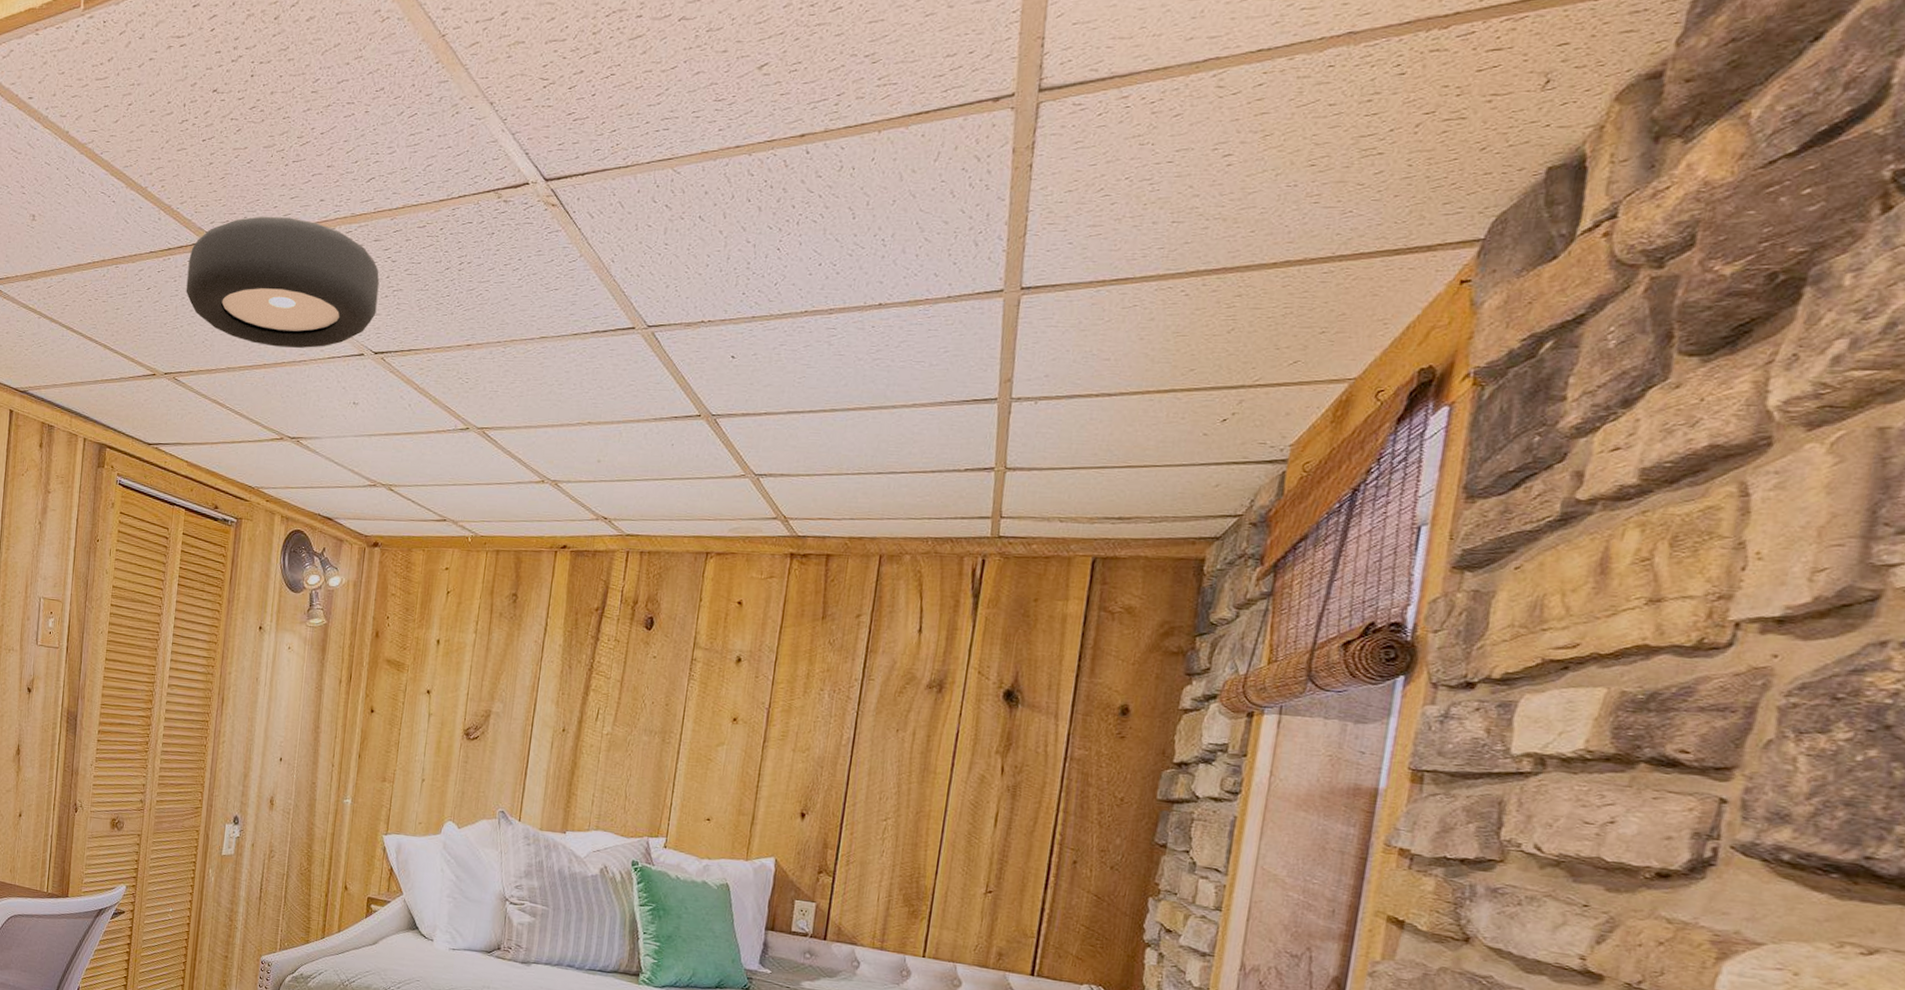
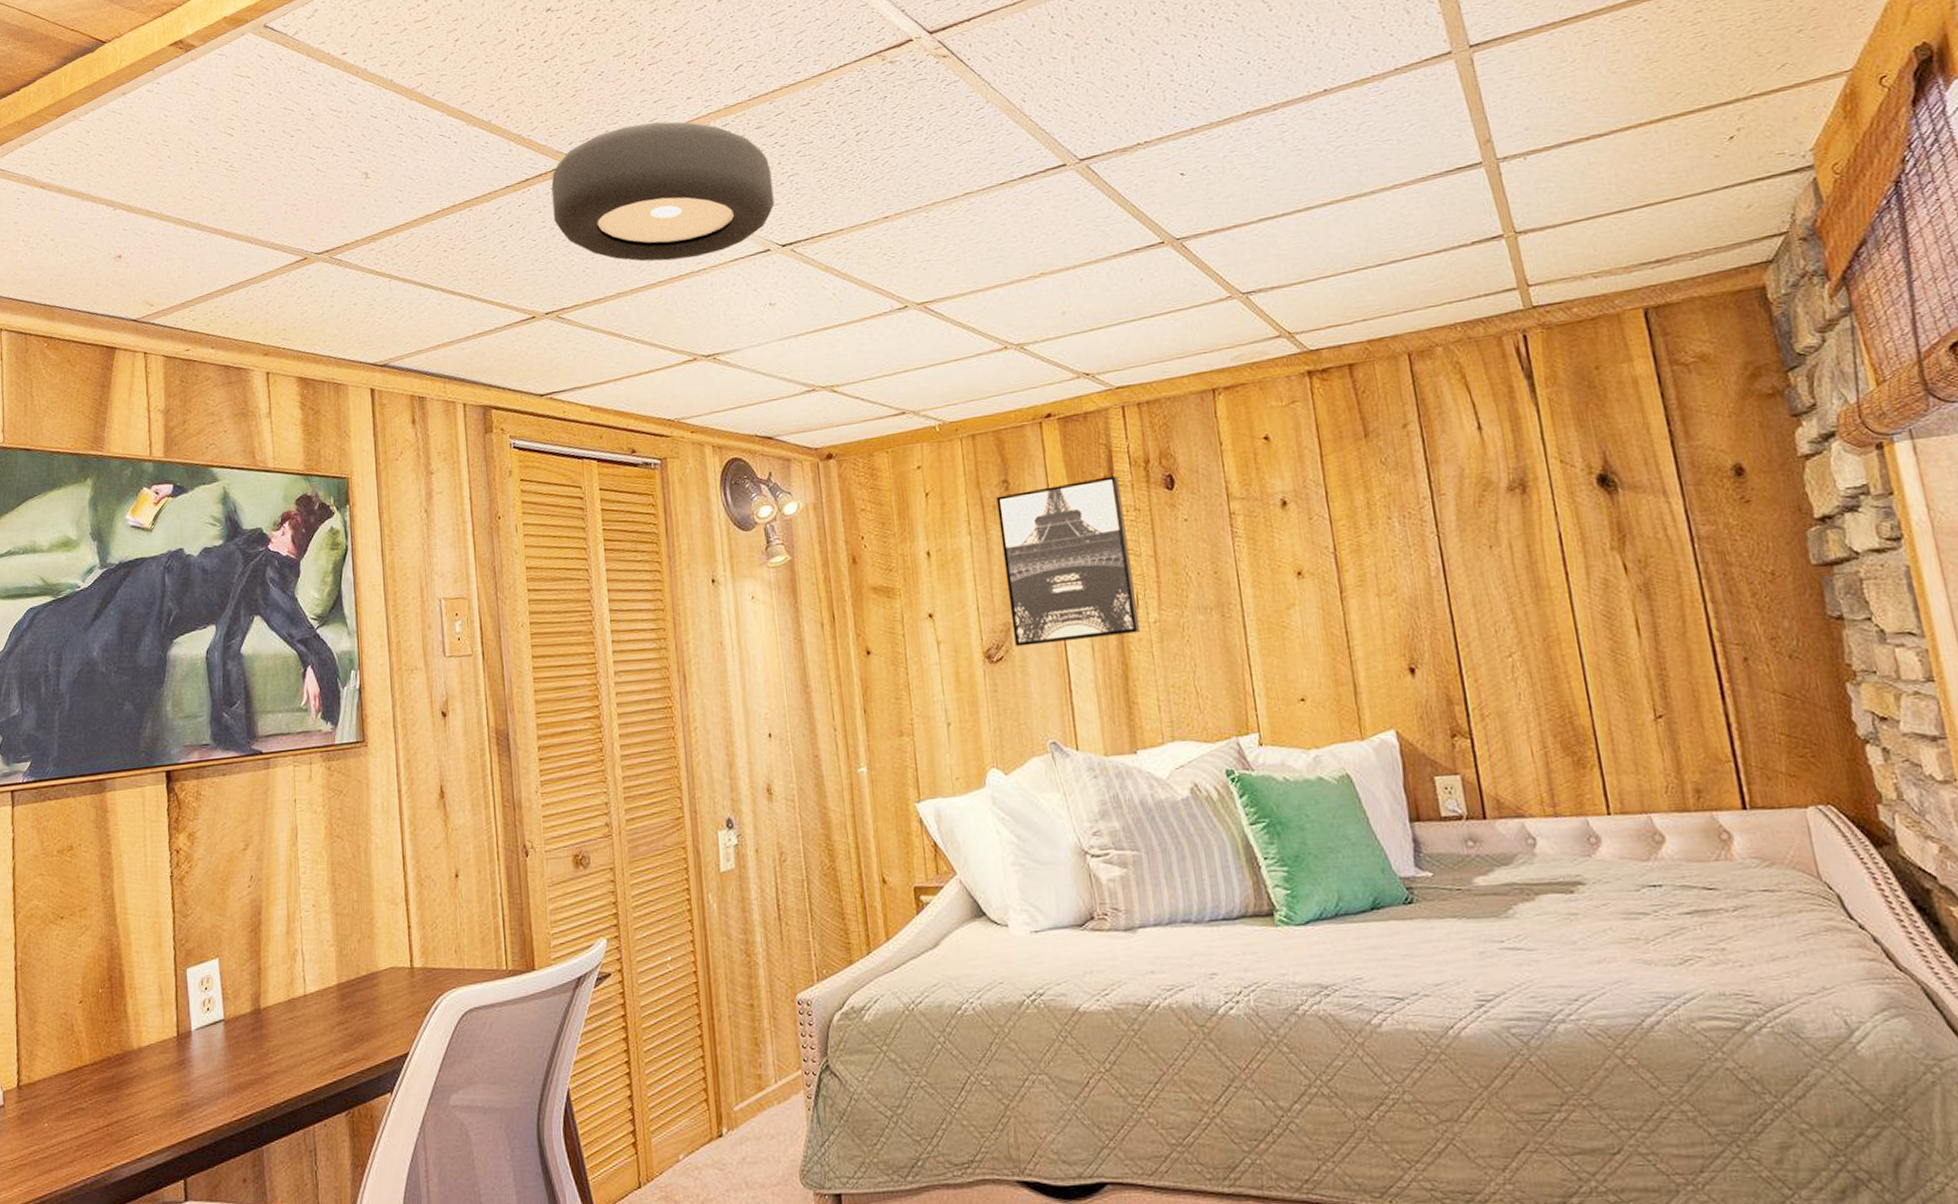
wall art: none [490,606,609,740] -> present [996,476,1141,647]

